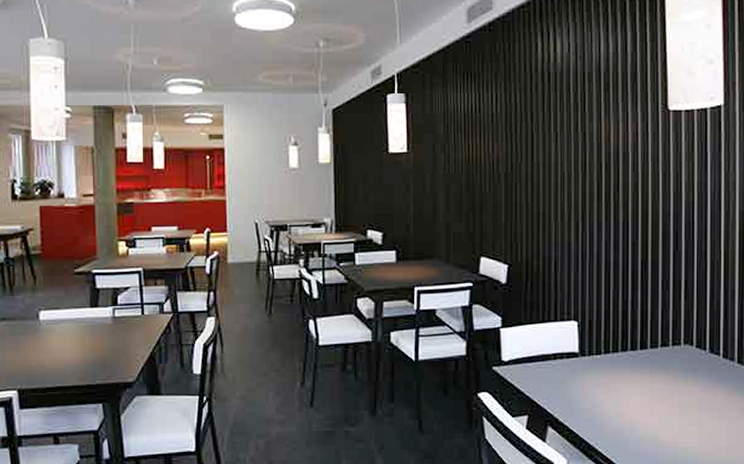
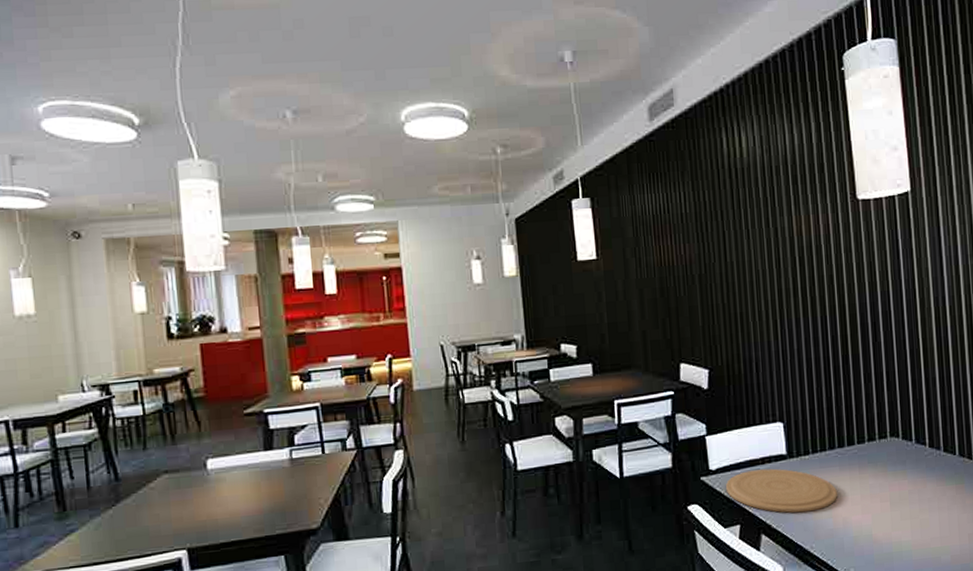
plate: none [516,365,626,410] -> present [725,468,837,513]

